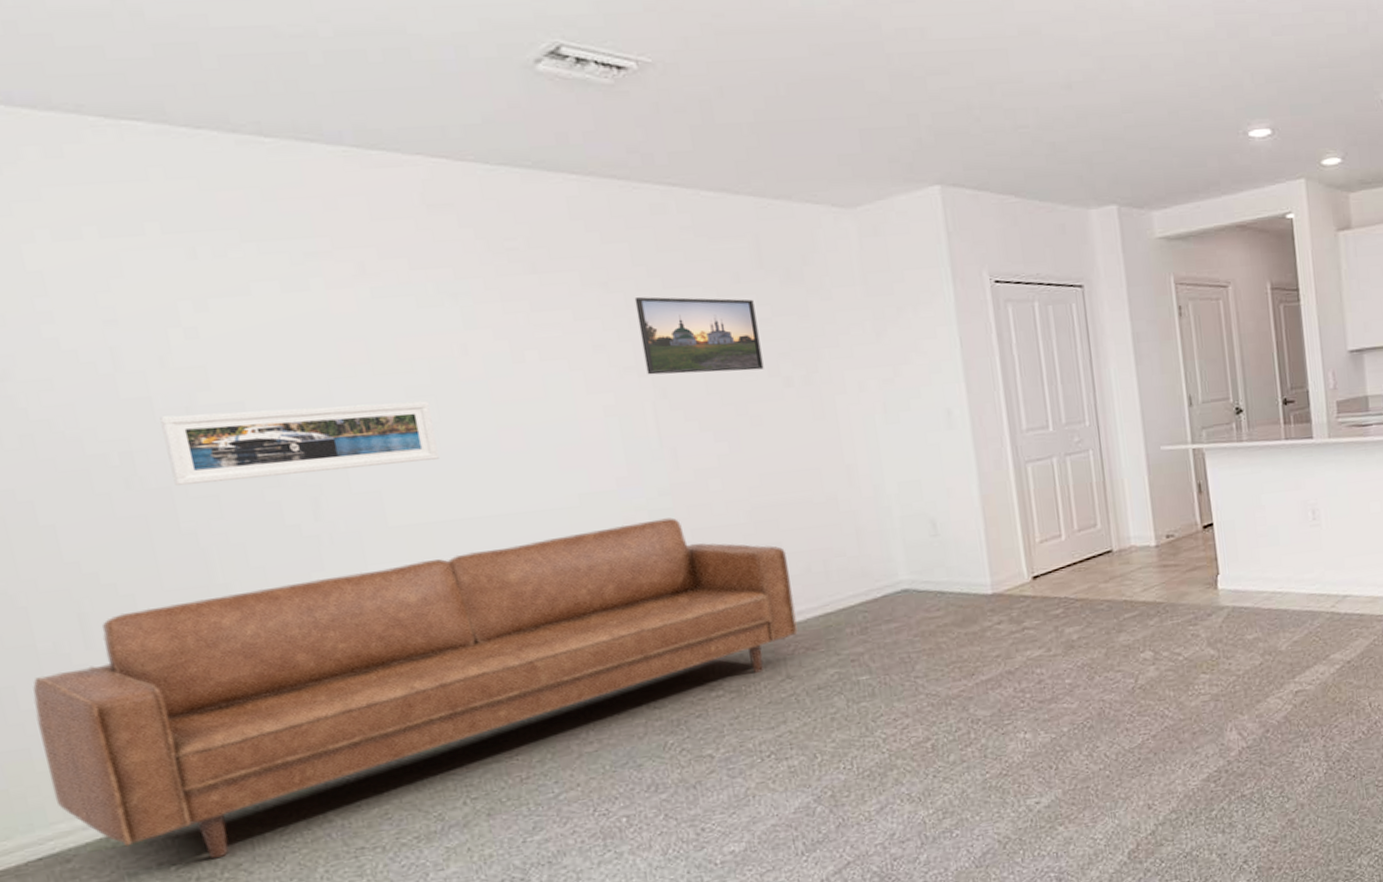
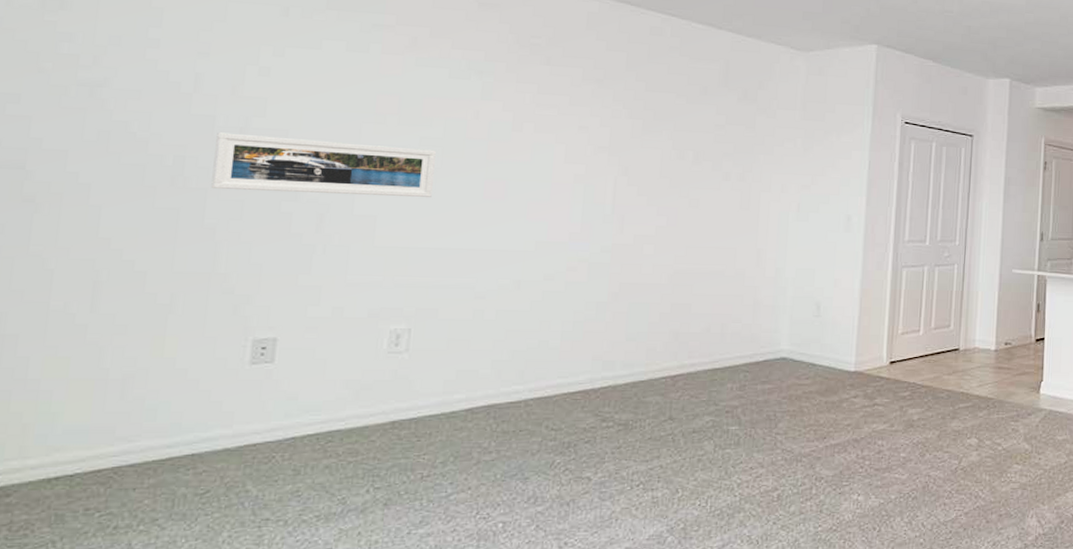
sofa: present [32,517,798,859] -> none [17,271,694,512]
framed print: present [634,297,764,375] -> none [616,95,714,164]

